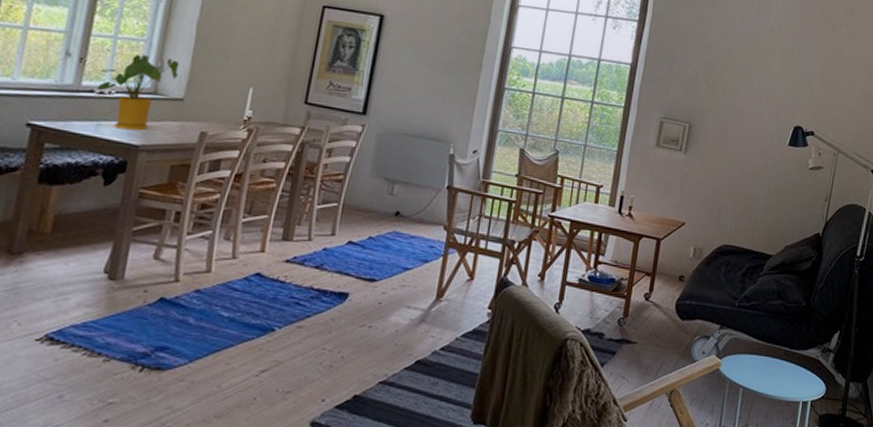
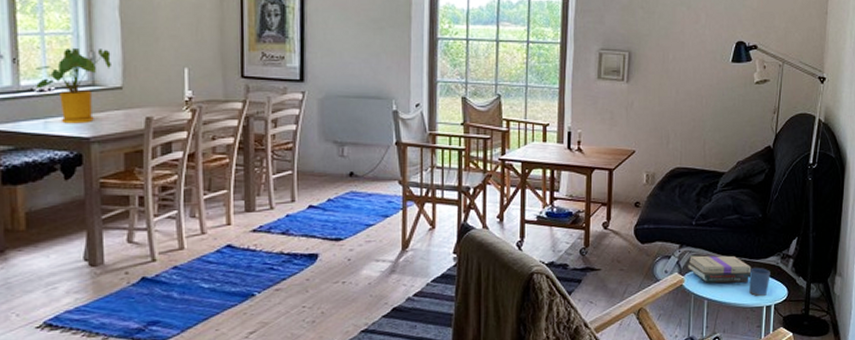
books: none [726,338,791,373] -> present [688,255,752,284]
mug: none [786,358,810,391] -> present [749,267,770,297]

